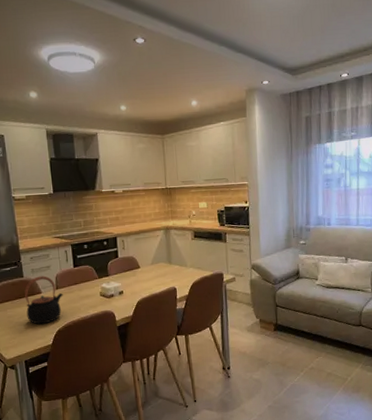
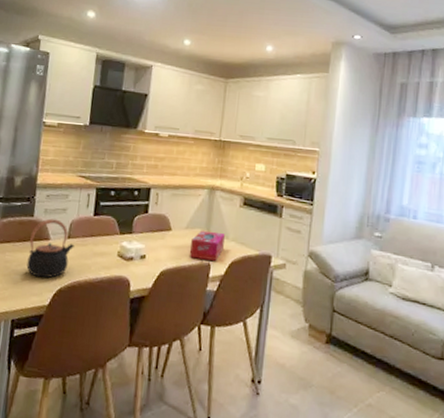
tissue box: none [158,262,185,287] -> present [190,230,225,261]

